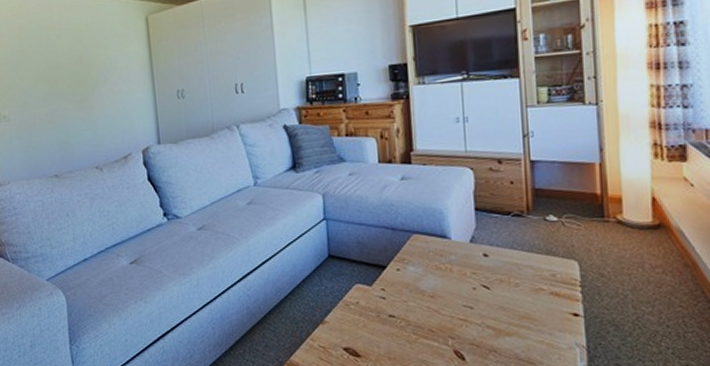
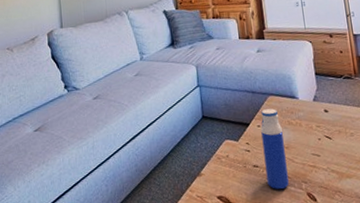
water bottle: none [400,249,432,344] -> present [261,108,289,189]

